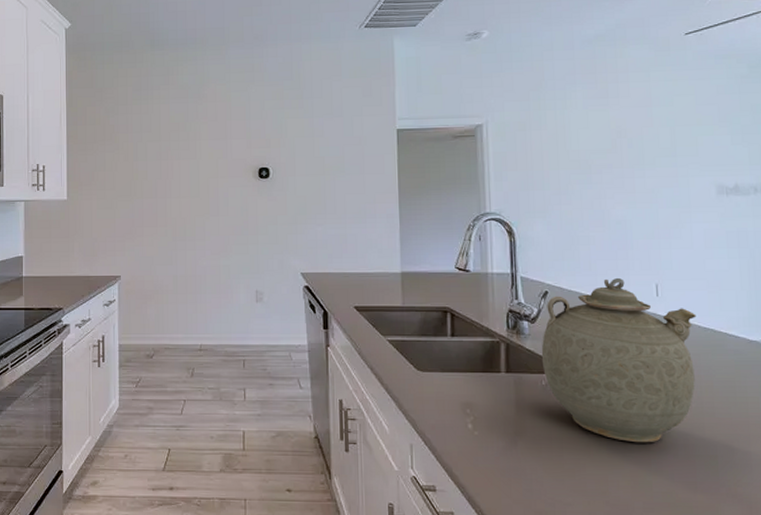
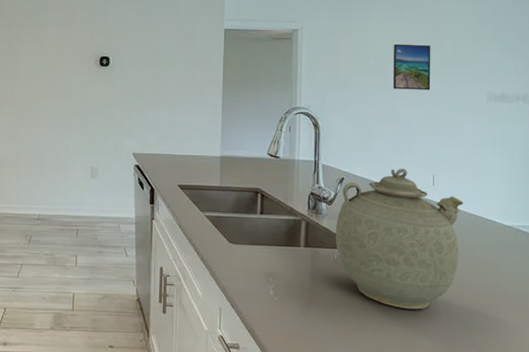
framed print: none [598,133,646,187] -> present [393,43,431,90]

